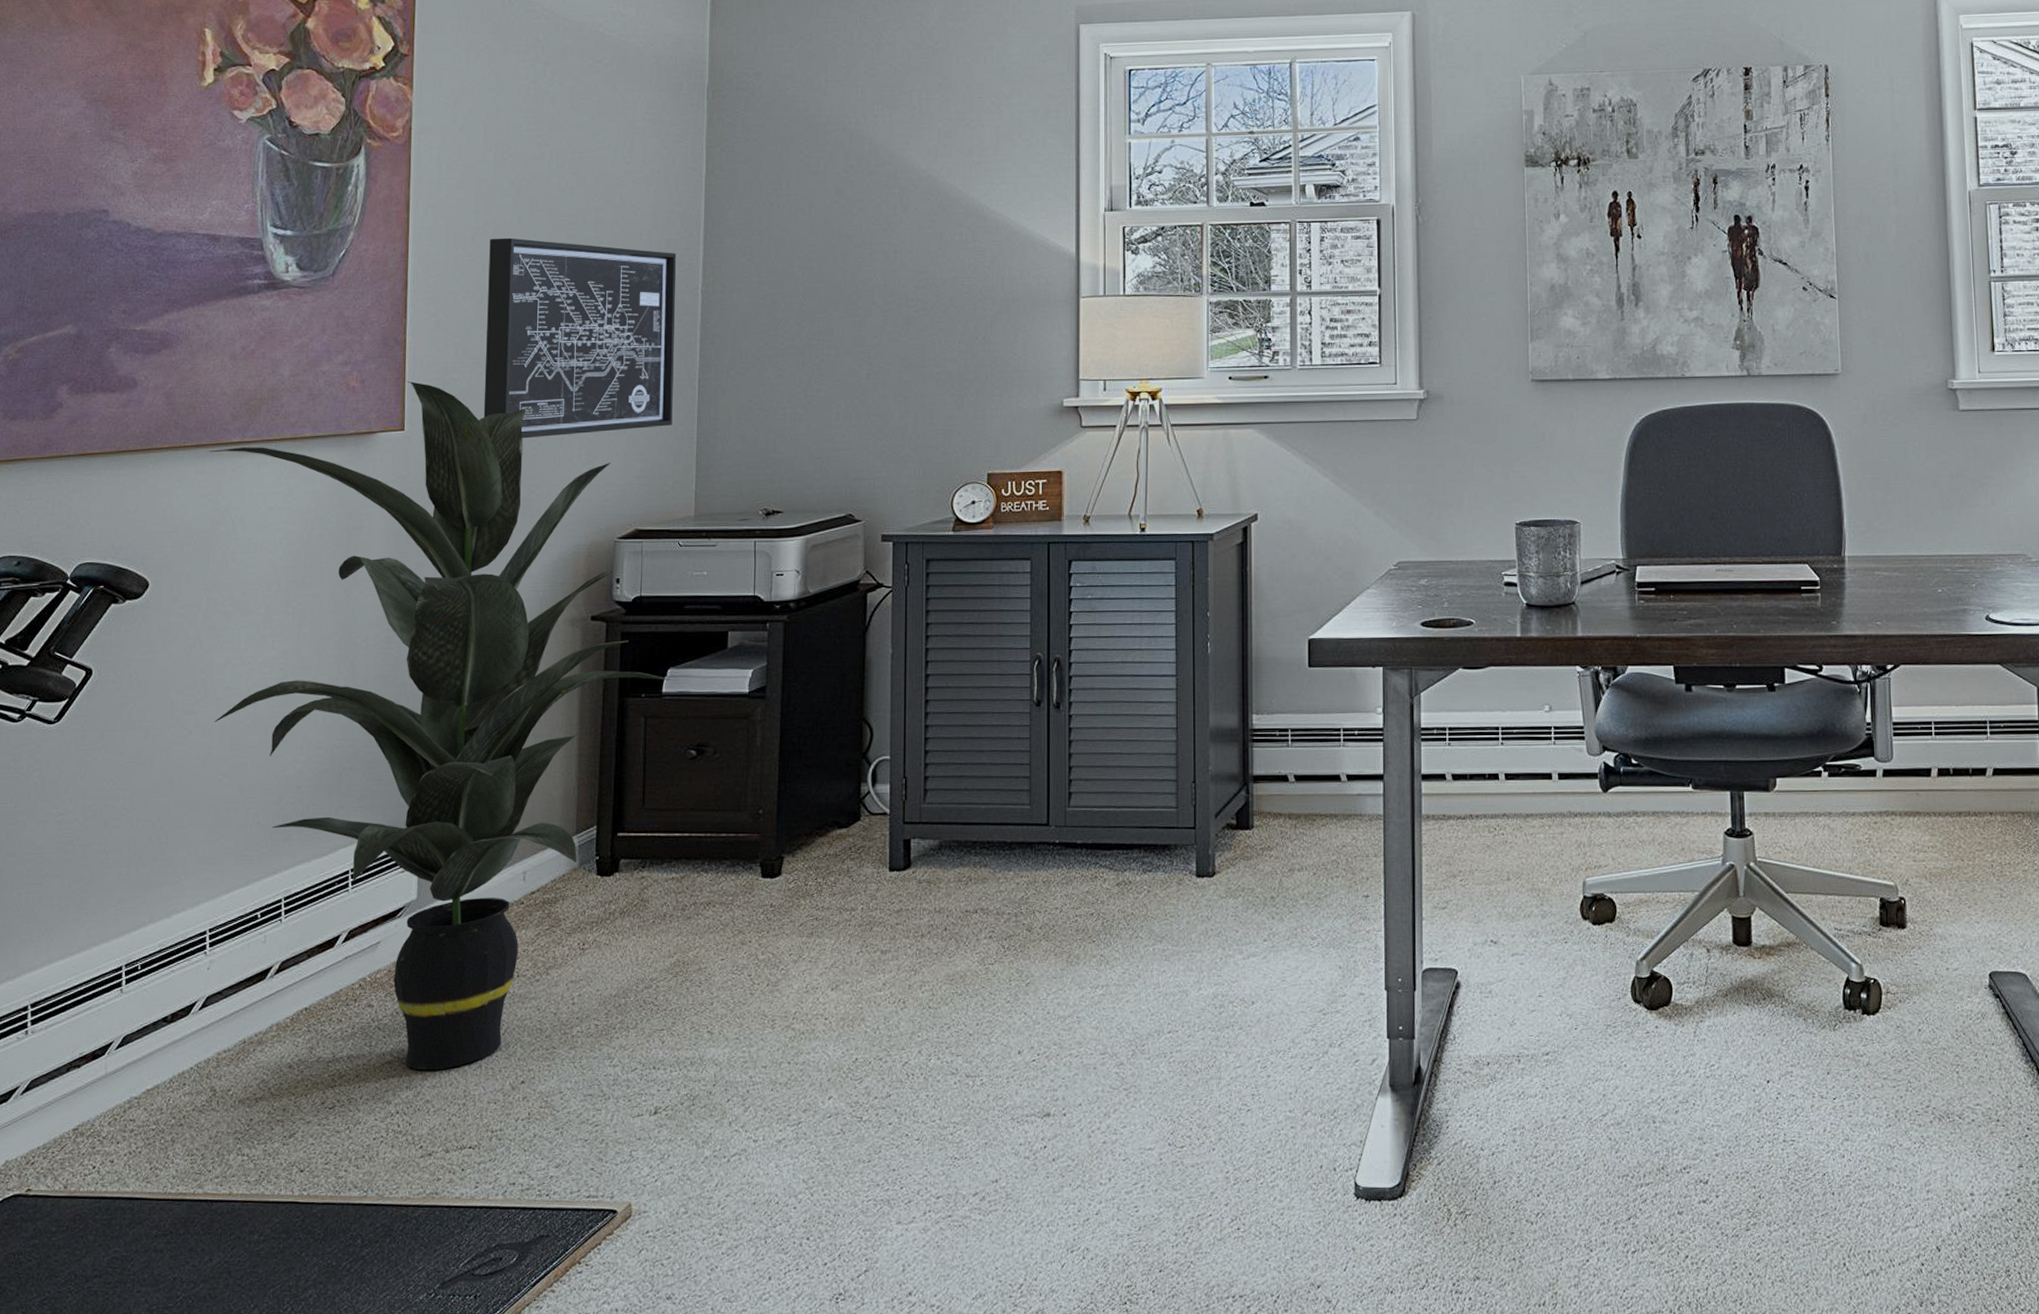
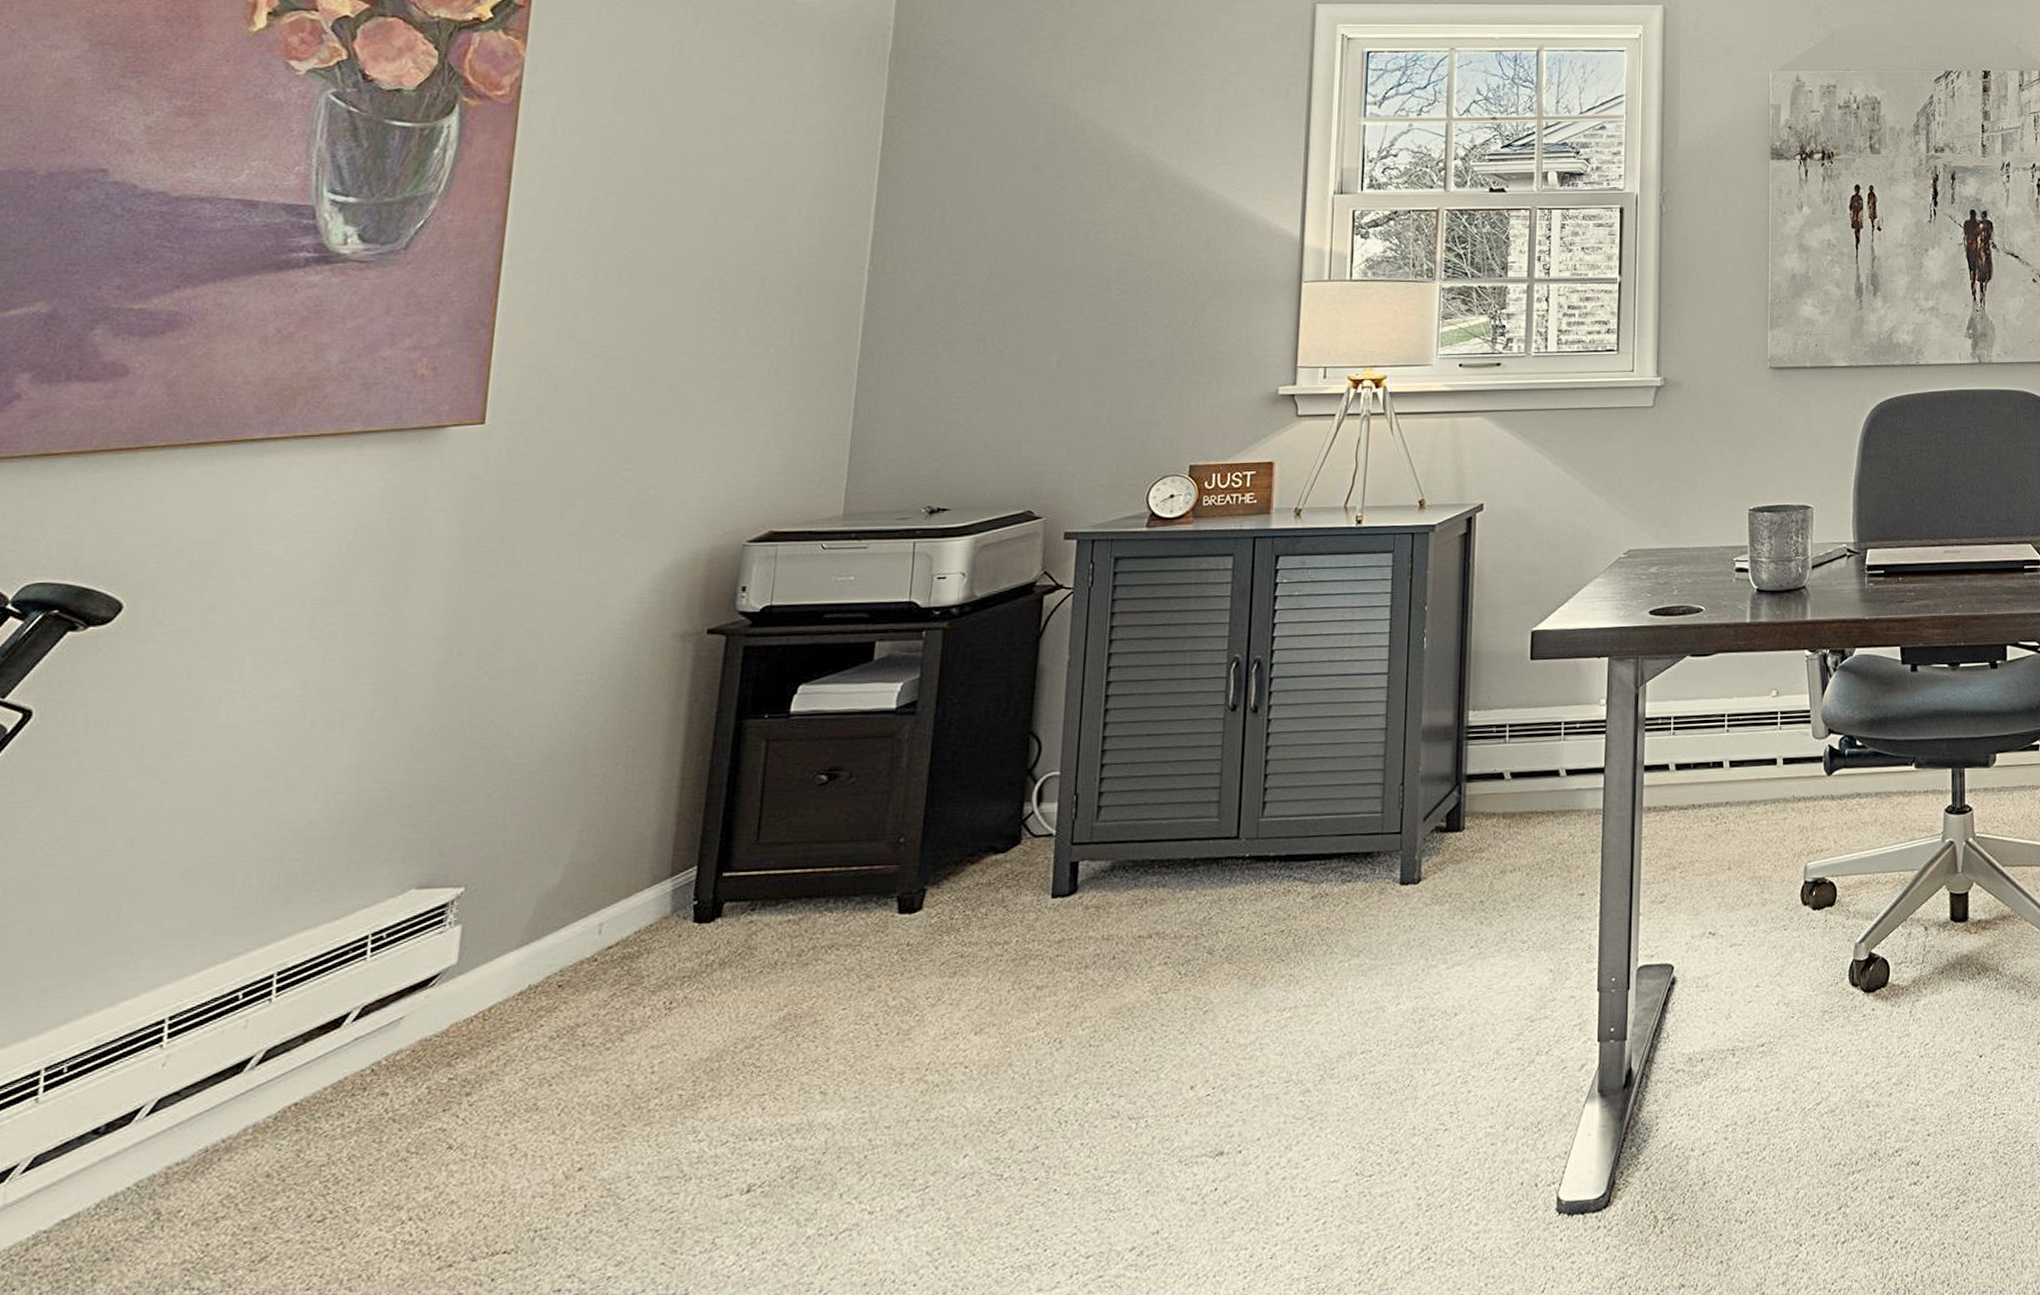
indoor plant: present [209,381,671,1071] -> none [199,369,801,1166]
wall art: present [483,237,677,439] -> none [588,210,841,432]

